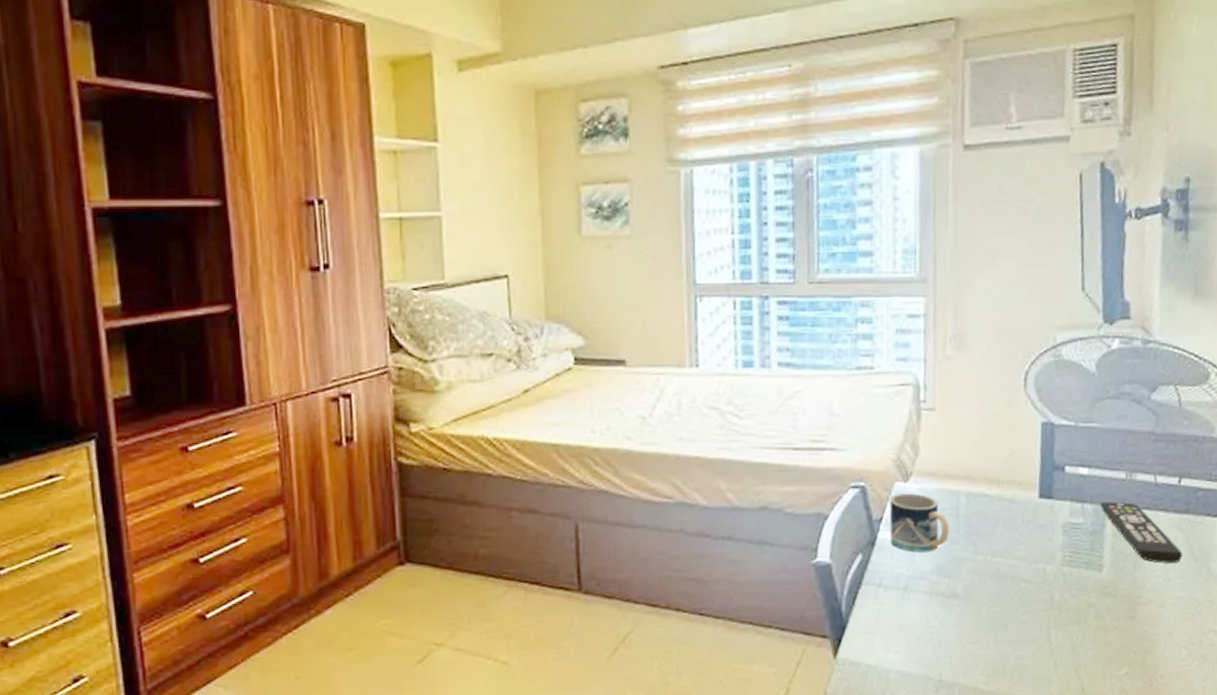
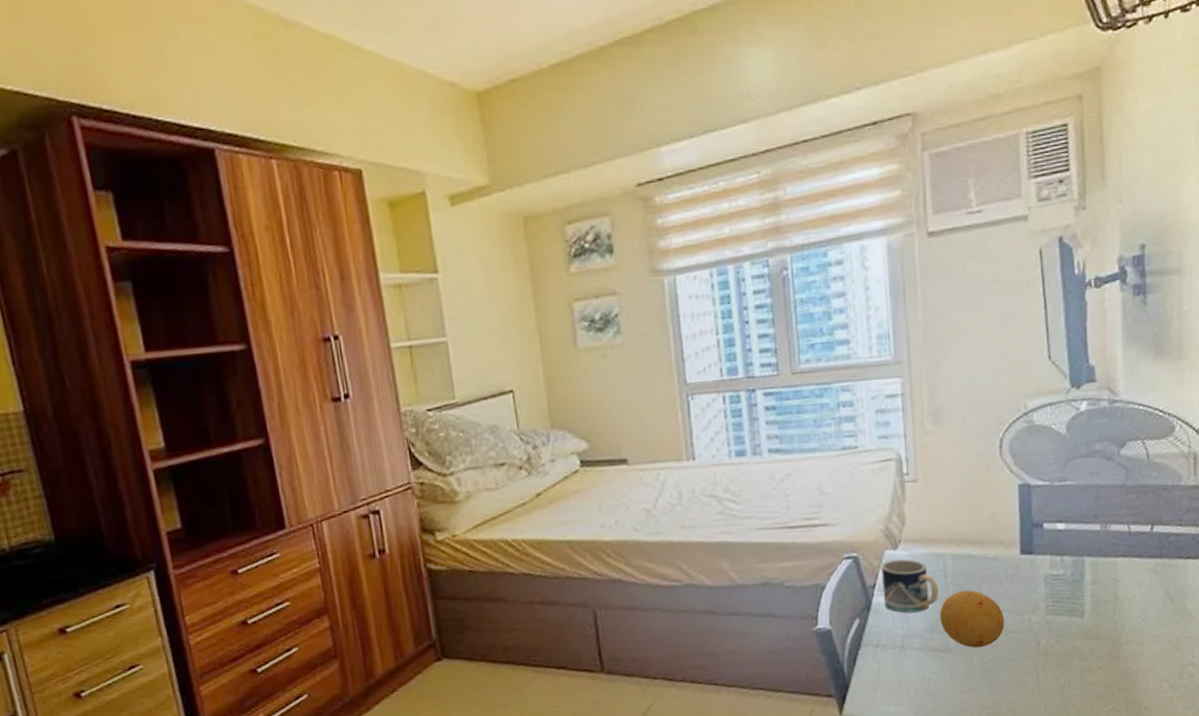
fruit: none [948,532,1018,597] -> present [940,590,1005,648]
remote control: present [1100,501,1183,564] -> none [1079,552,1159,606]

